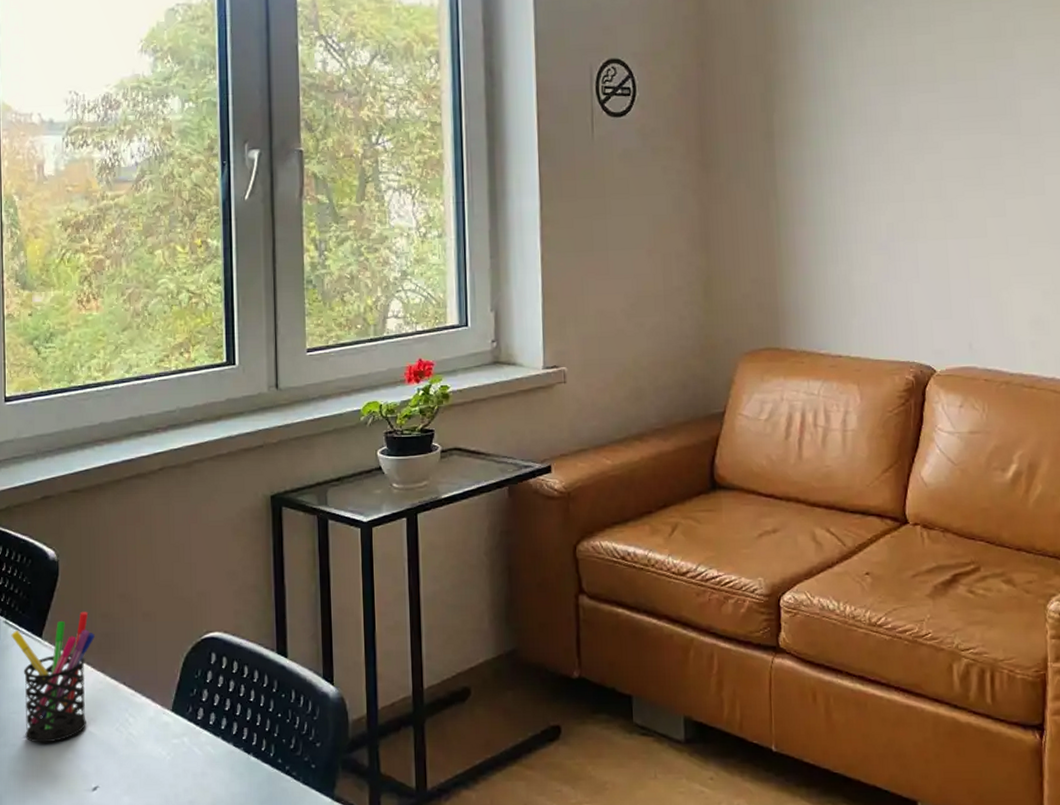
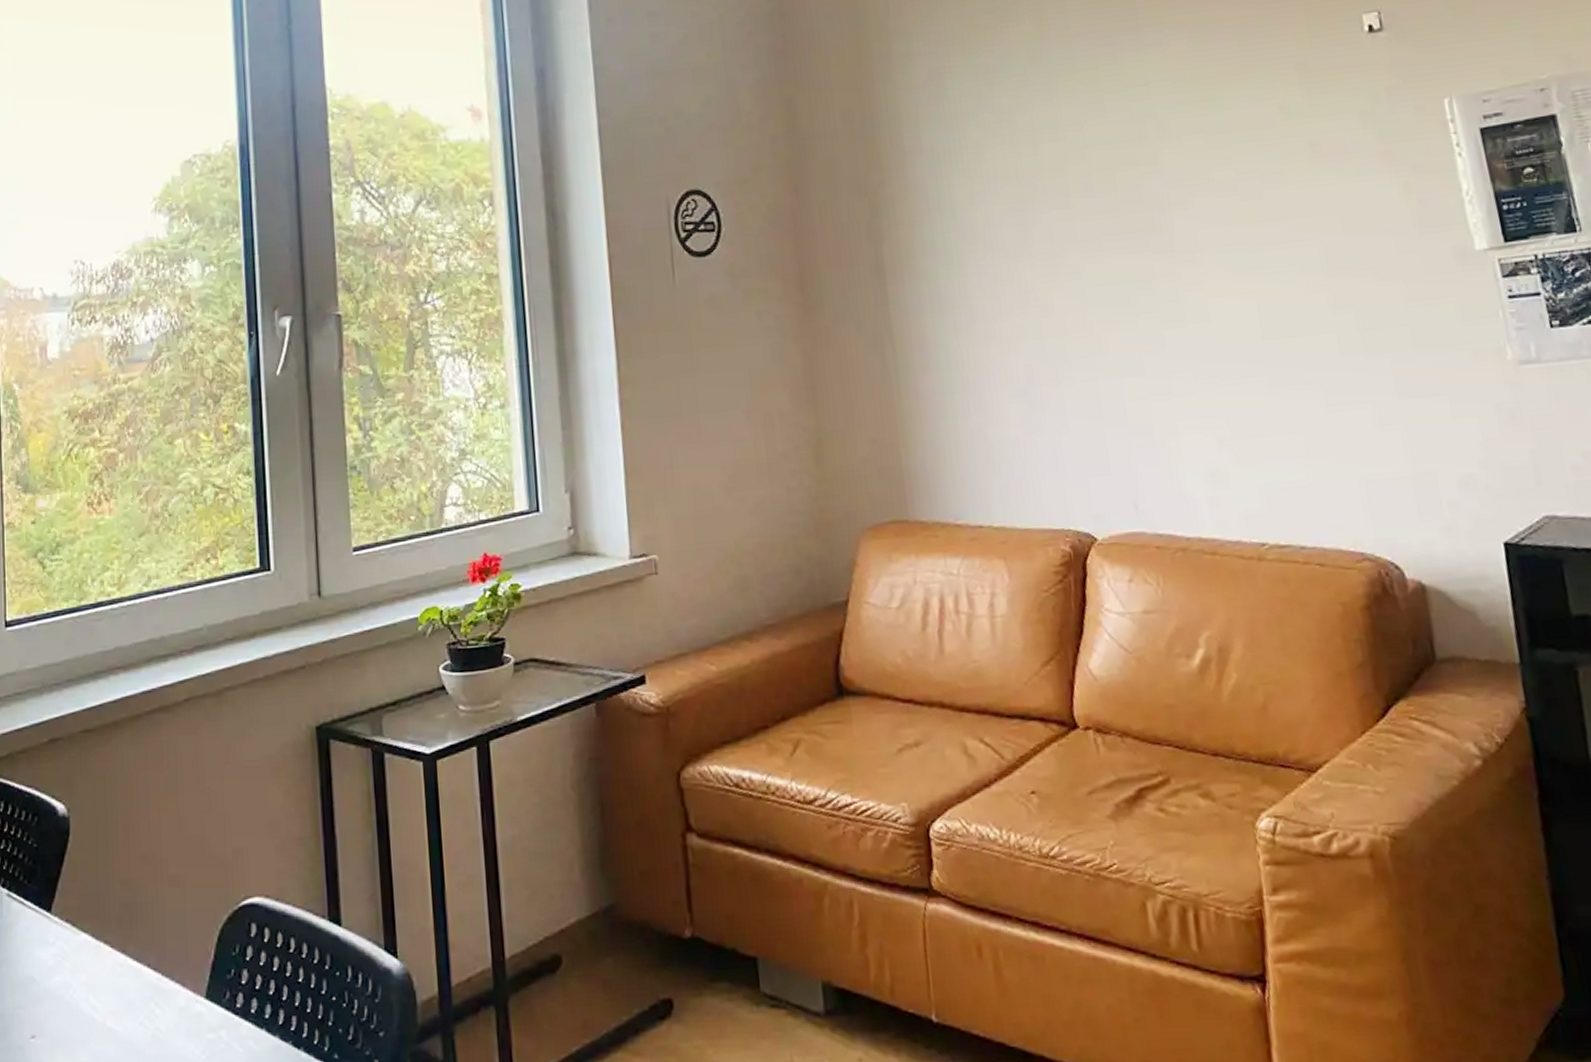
pen holder: present [11,611,95,743] -> none [15,877,113,1045]

